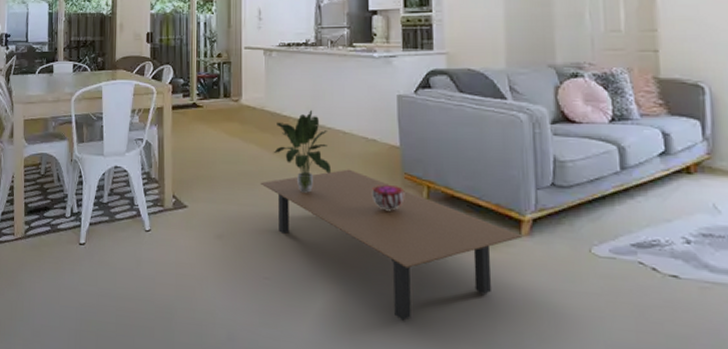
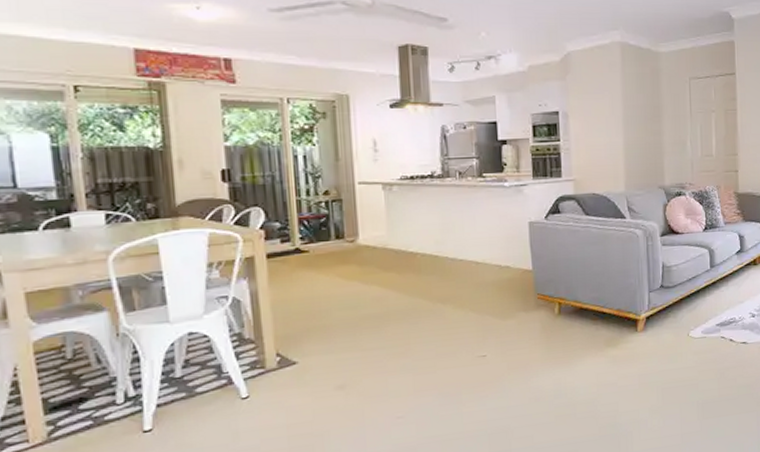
coffee table: present [261,169,523,321] -> none [387,297,639,425]
potted plant: present [273,110,332,193] -> none [399,244,466,327]
decorative bowl: present [372,185,405,211] -> none [507,306,538,331]

